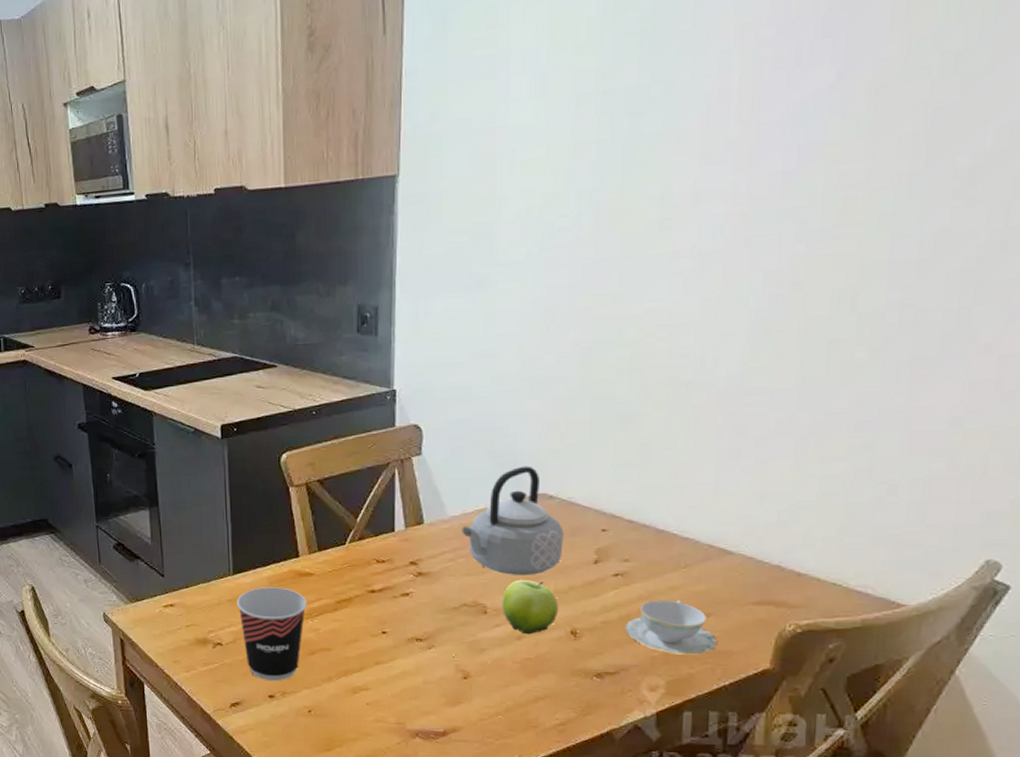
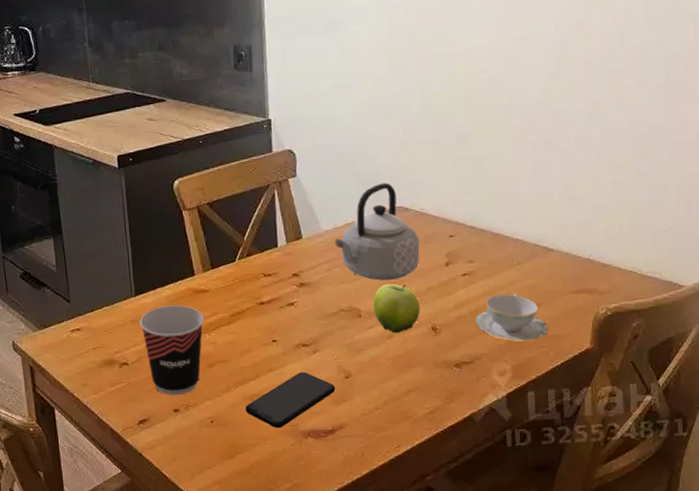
smartphone: none [347,667,451,725] -> present [245,371,336,428]

